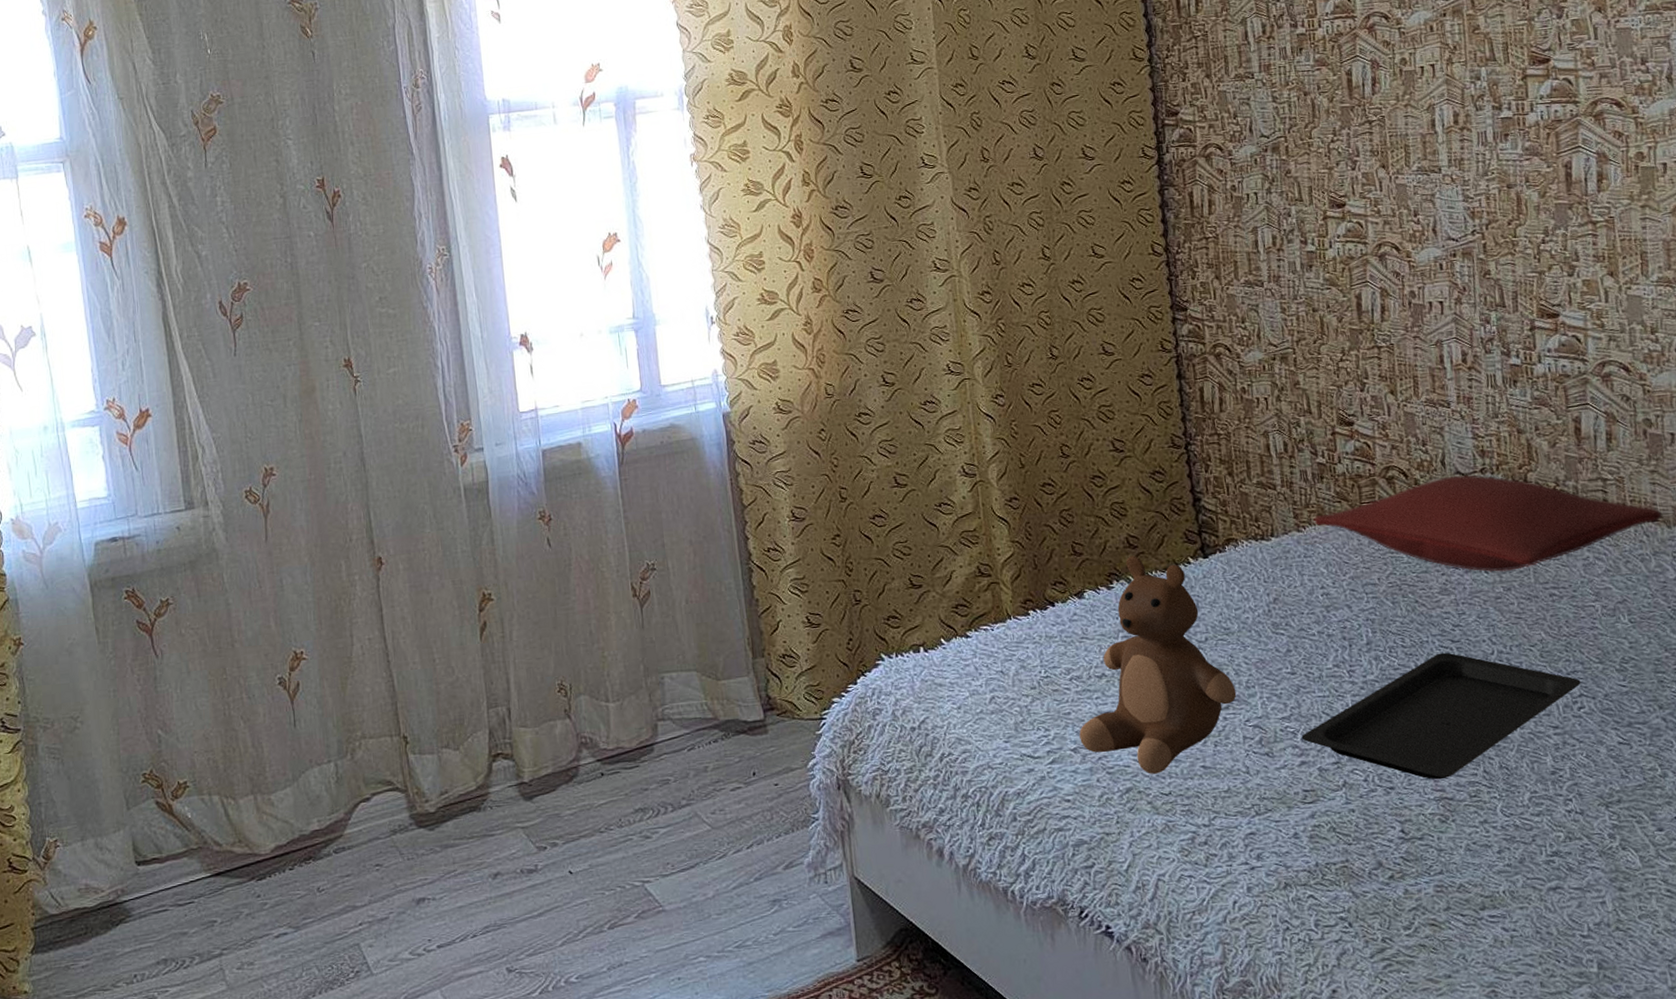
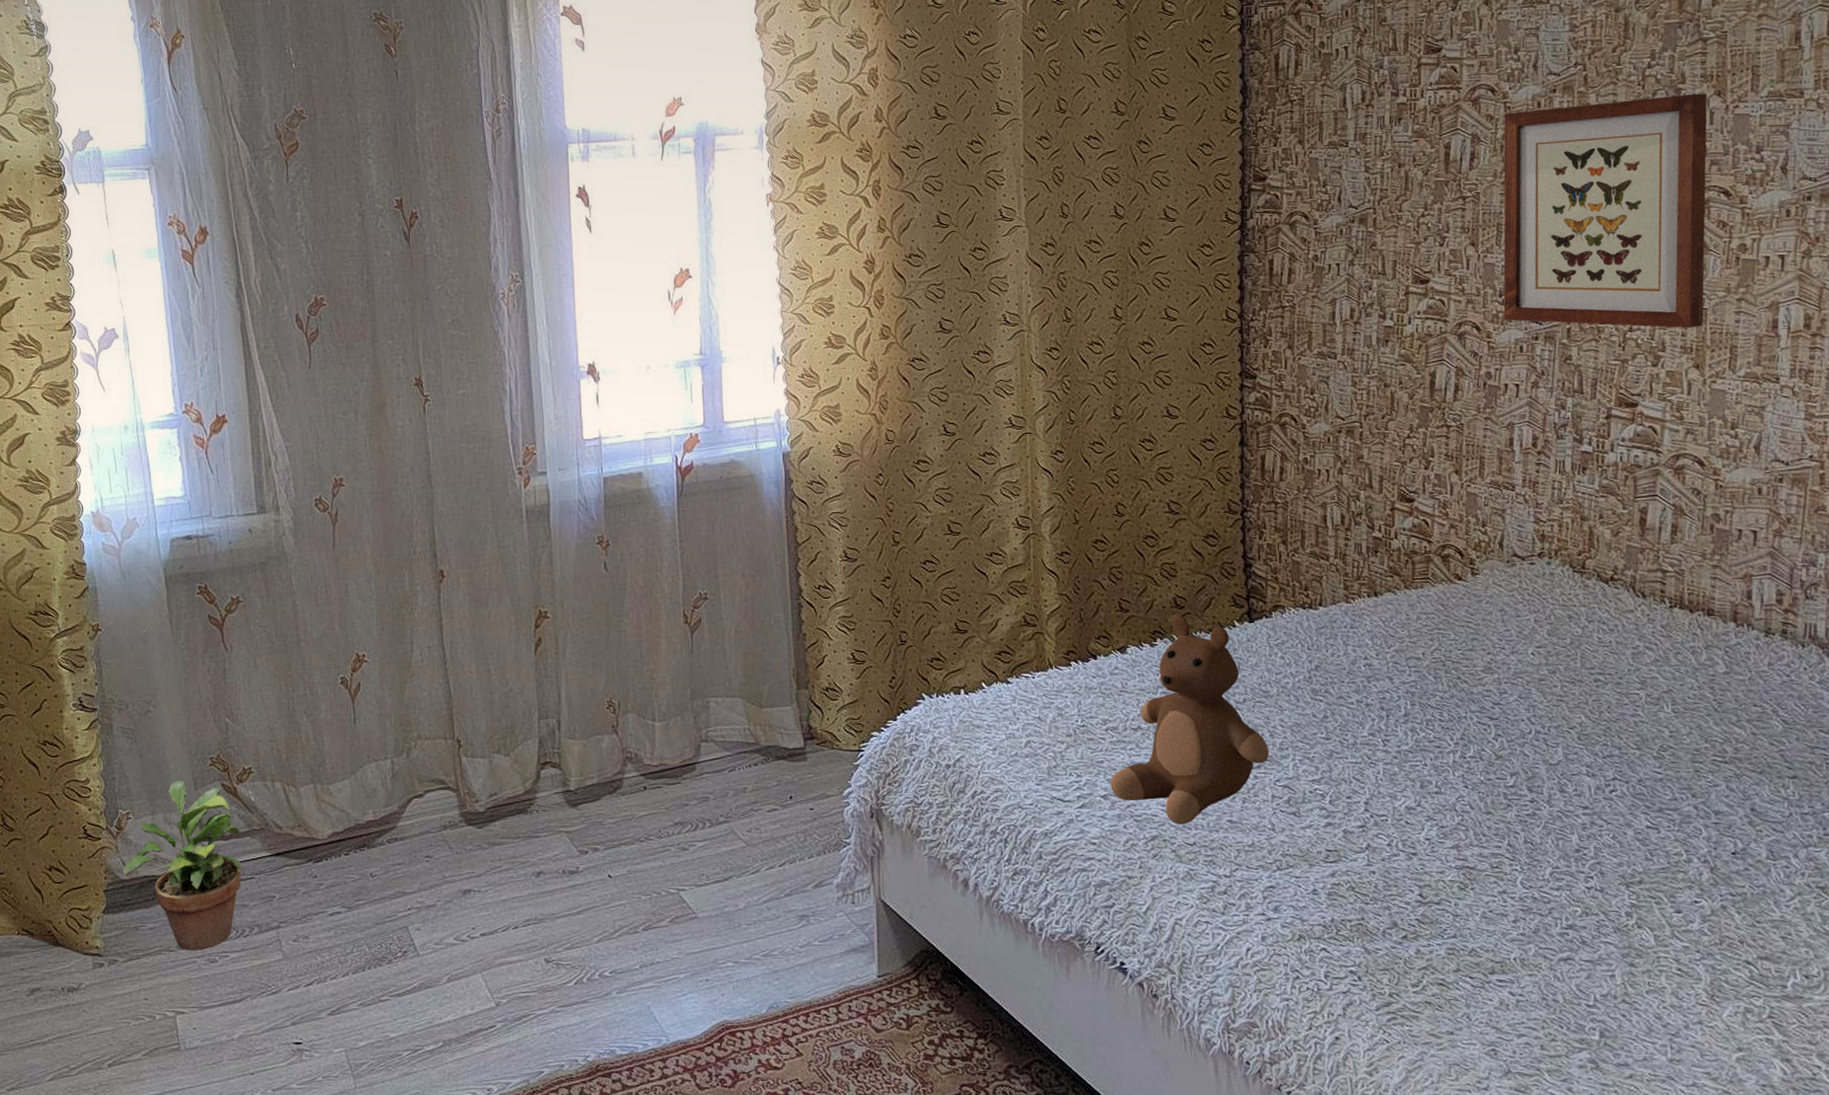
potted plant: none [52,801,183,989] -> present [123,781,245,951]
serving tray: present [1301,652,1581,780] -> none [1329,729,1616,849]
pillow: present [1313,475,1663,572] -> none [1364,558,1720,655]
wall art: none [1399,10,1612,240] -> present [1503,93,1708,328]

